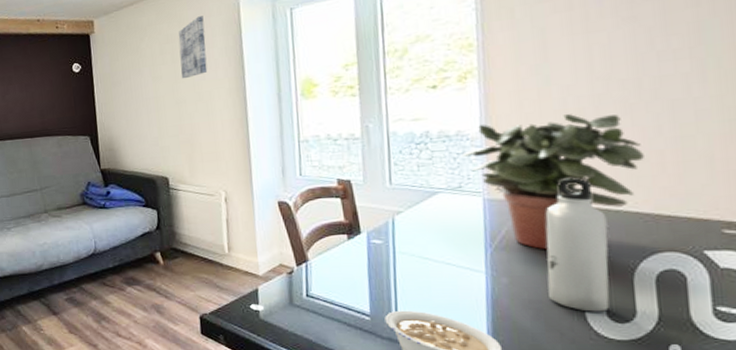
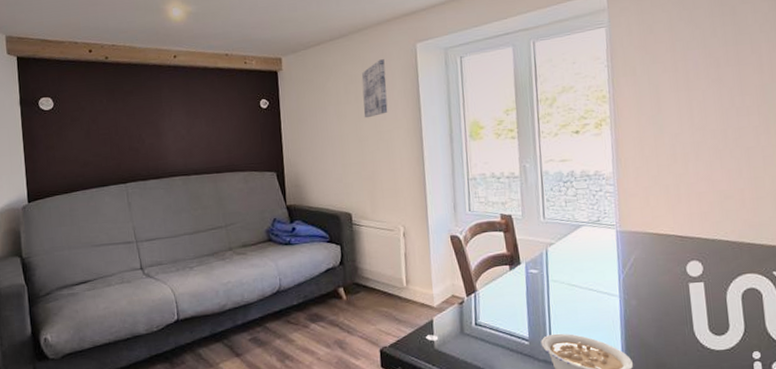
potted plant: present [462,114,646,250] -> none [599,158,731,275]
water bottle: present [545,178,610,312] -> none [662,212,710,327]

